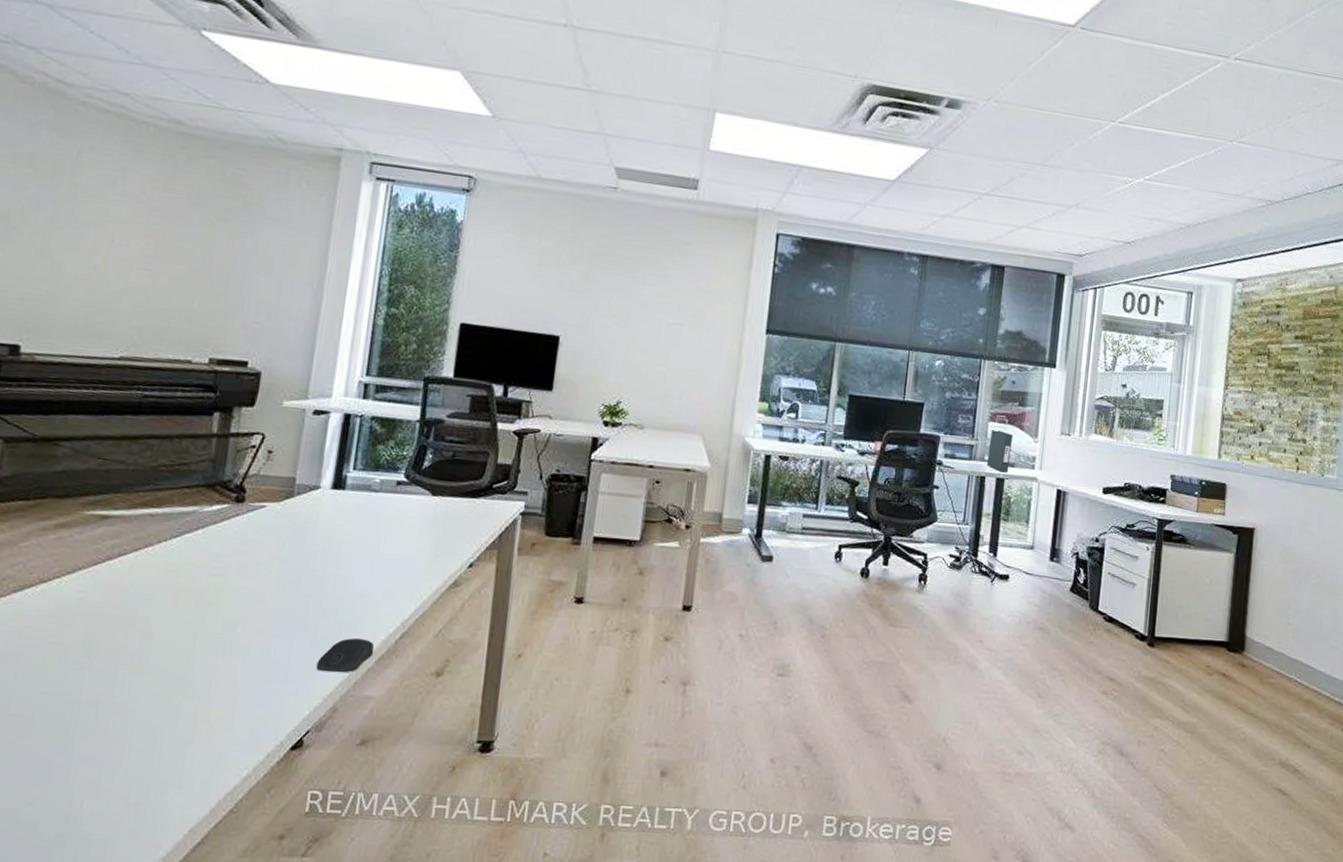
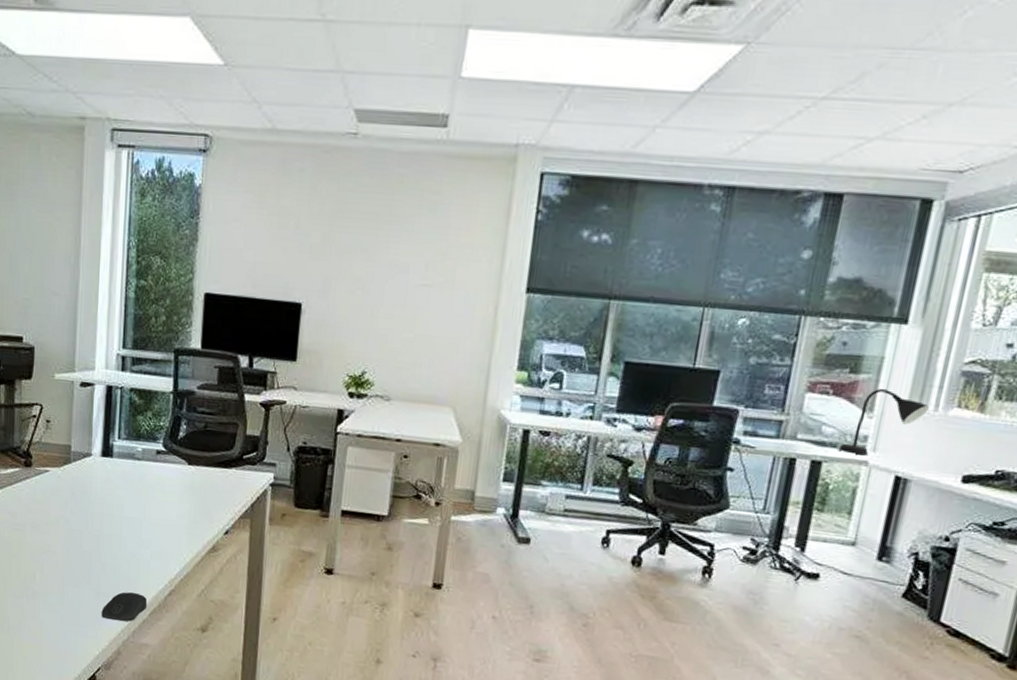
binder: present [987,430,1013,473] -> none [799,402,838,455]
desk lamp: none [1014,419,1076,473] -> present [836,389,929,456]

